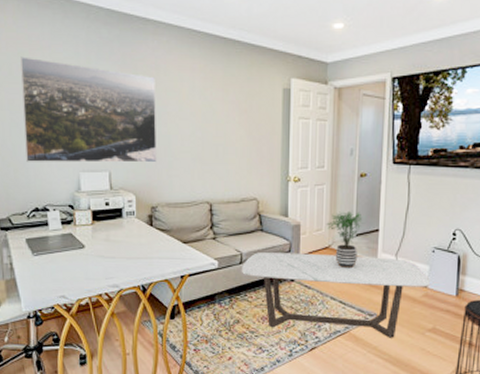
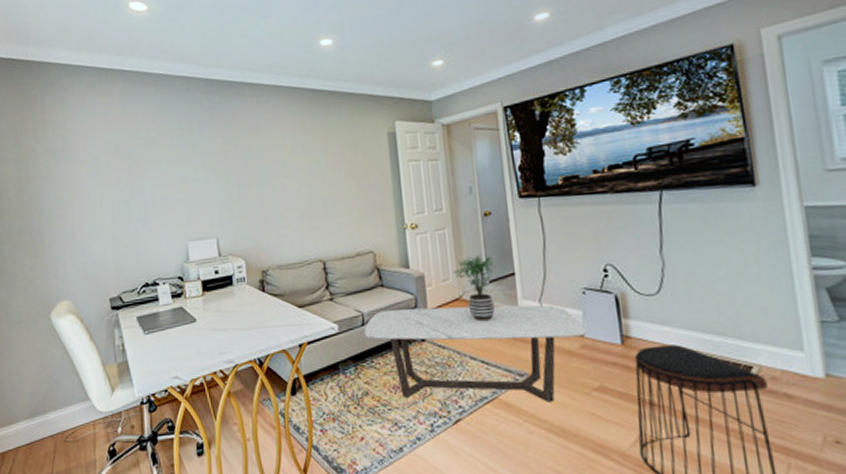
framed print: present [20,57,157,163] -> none [127,133,264,237]

